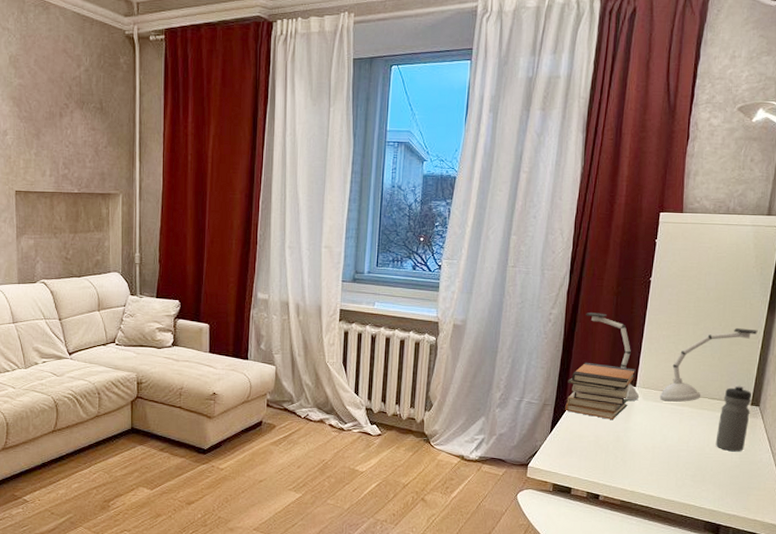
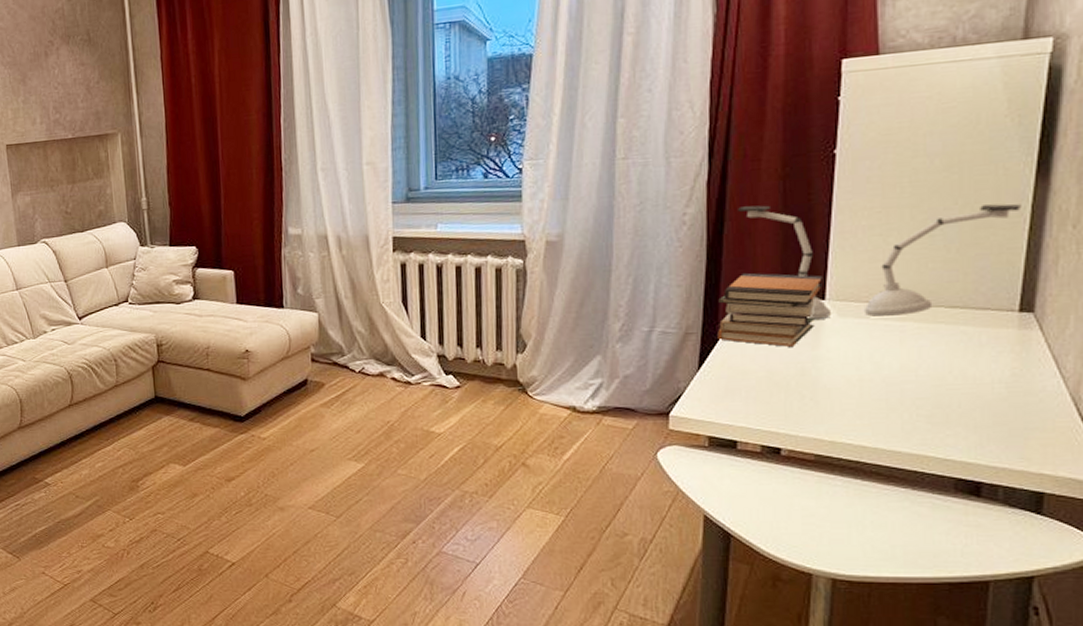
water bottle: present [715,385,752,452] -> none [962,285,1019,380]

